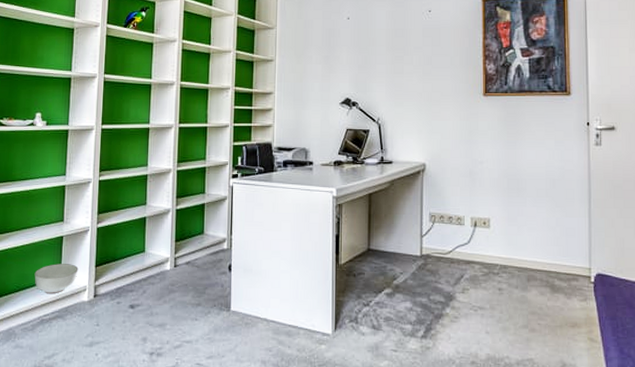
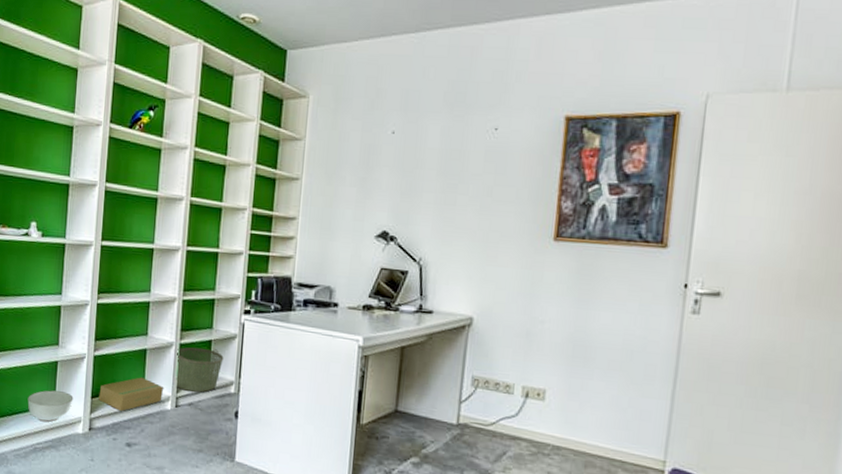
box: none [102,243,162,276] -> present [98,377,163,411]
basket: none [174,211,216,251] -> present [177,347,224,393]

